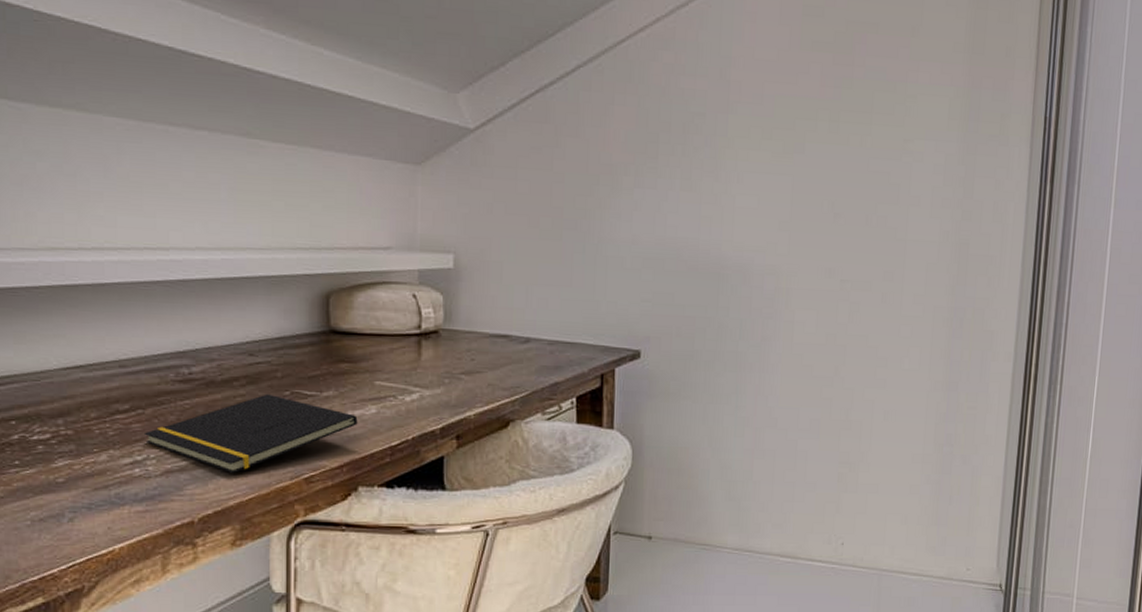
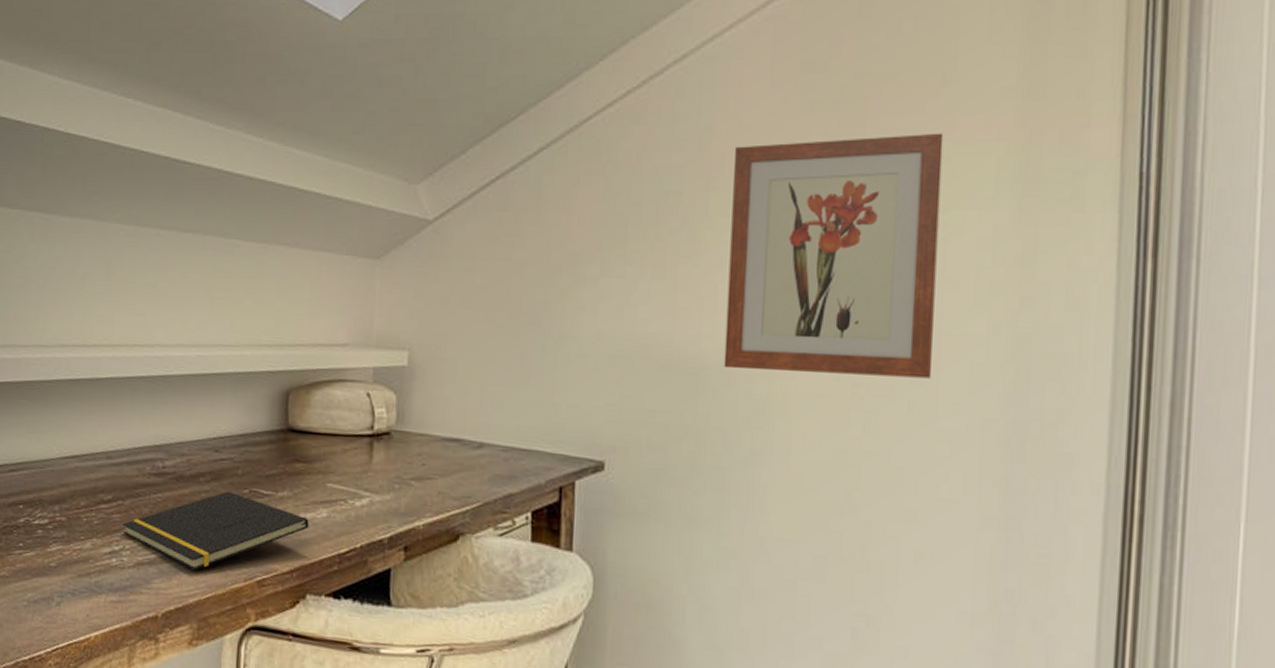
wall art: none [740,75,912,275] -> present [723,133,944,379]

